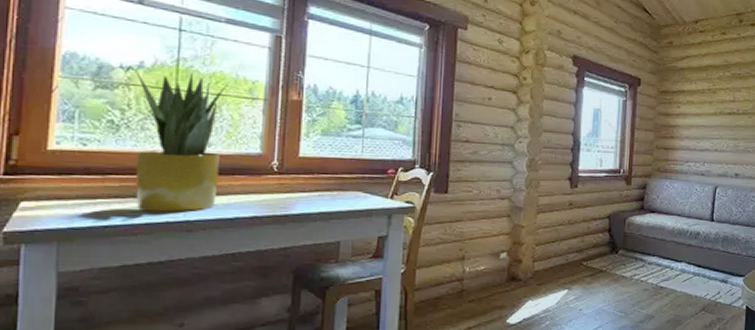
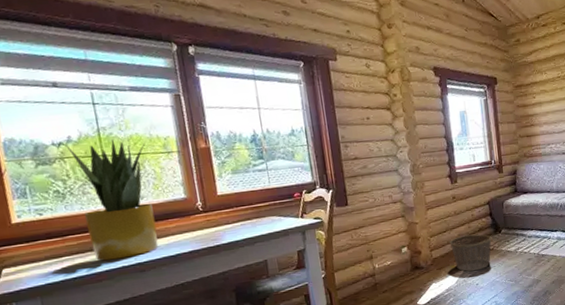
basket: none [556,250,607,294] -> present [449,234,492,272]

